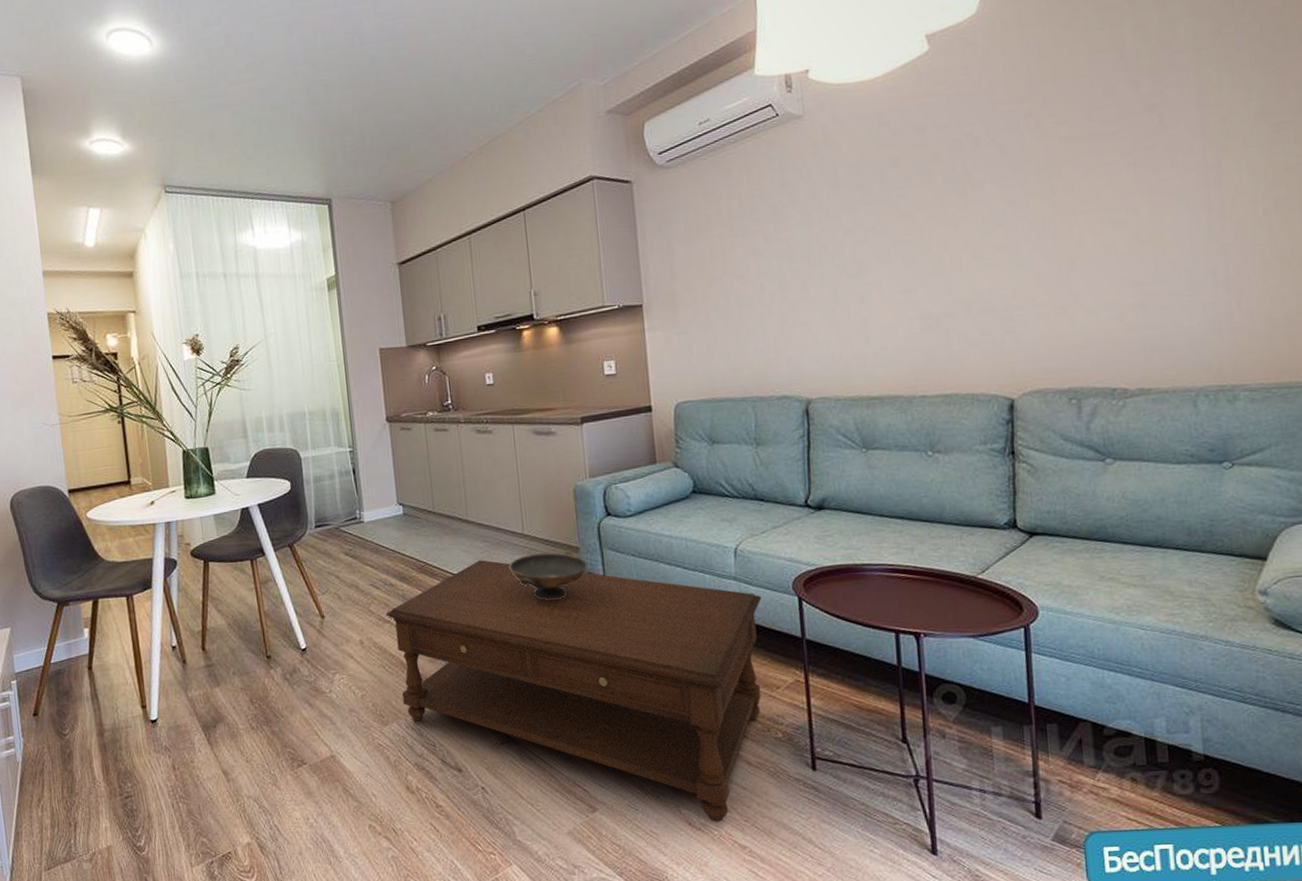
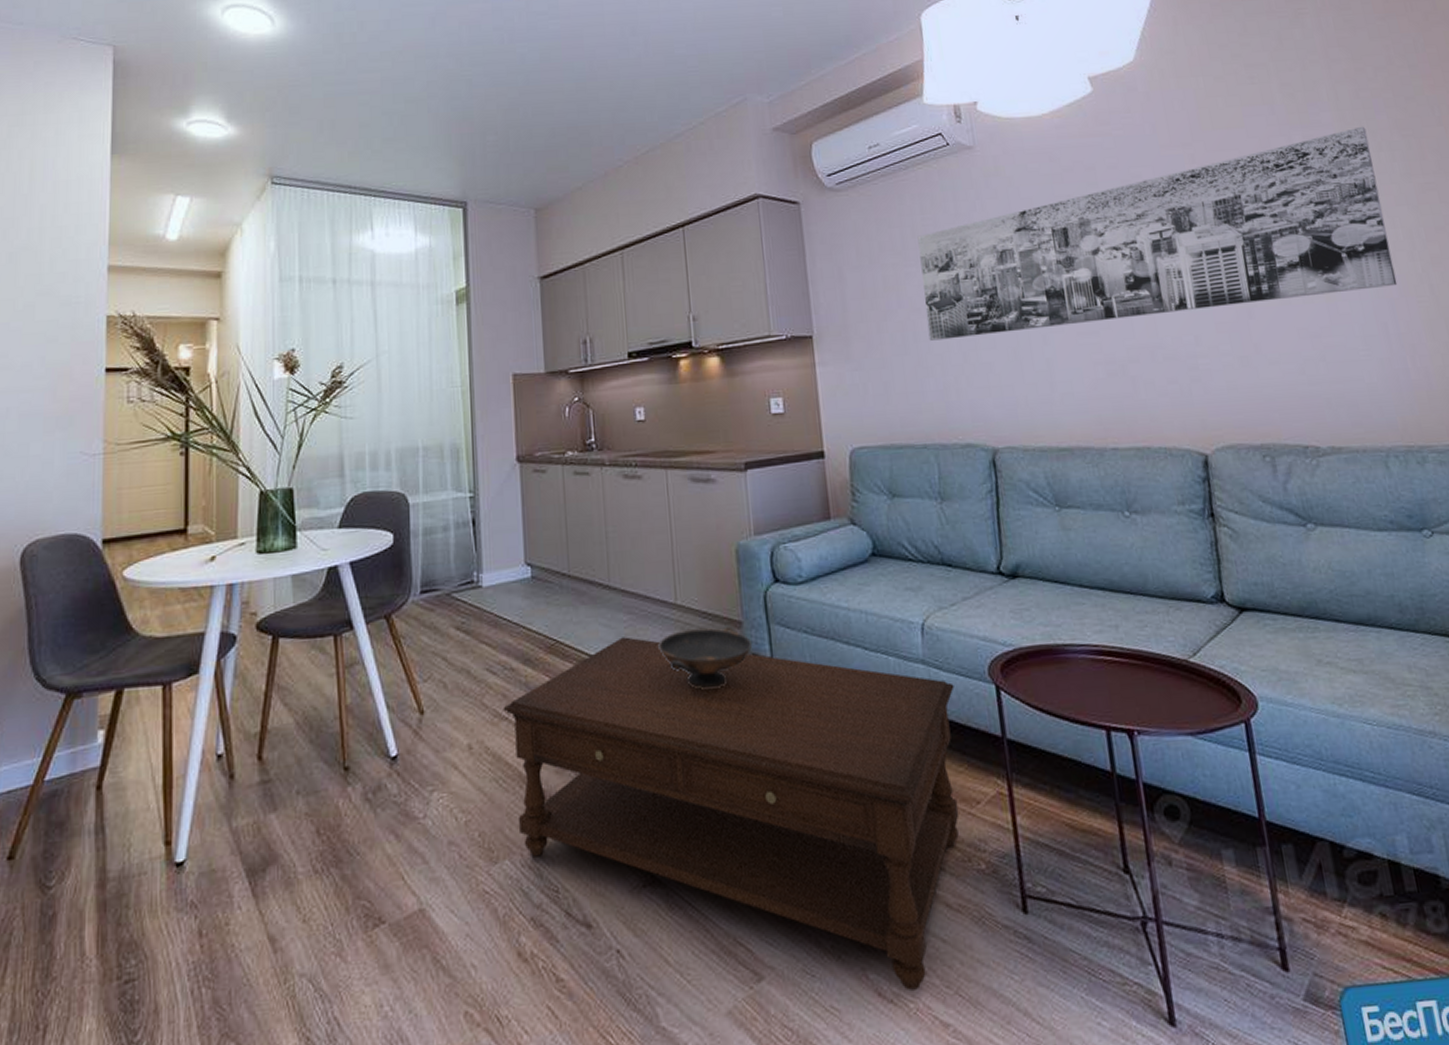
wall art: none [744,65,1234,305] -> present [917,126,1398,341]

